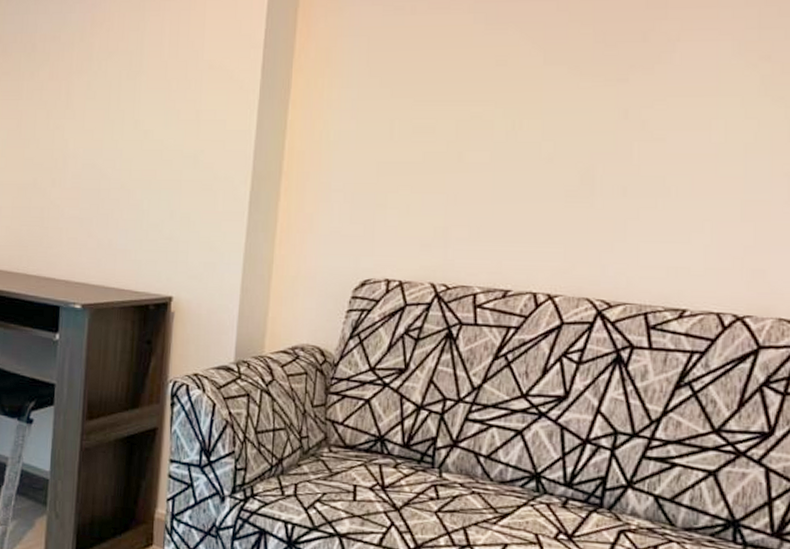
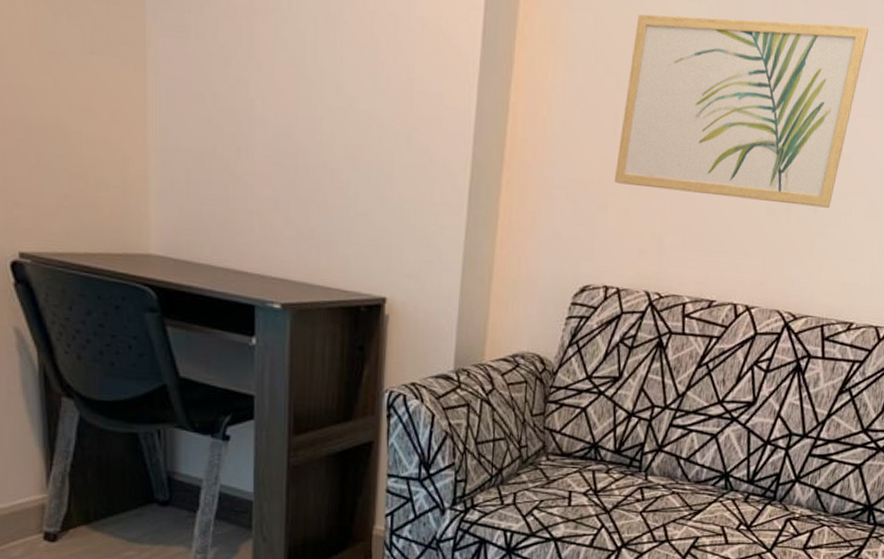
wall art: none [392,11,672,191] -> present [614,13,869,208]

